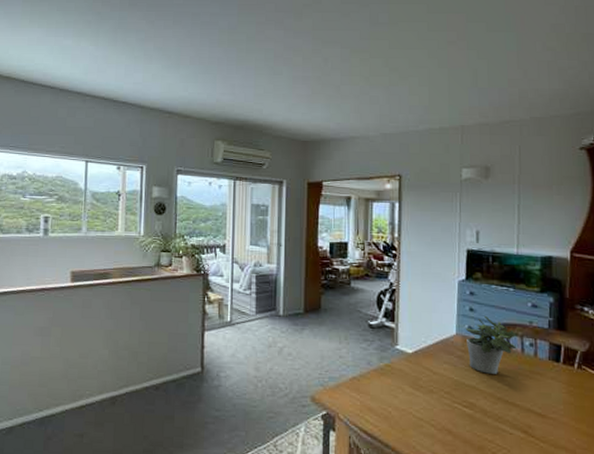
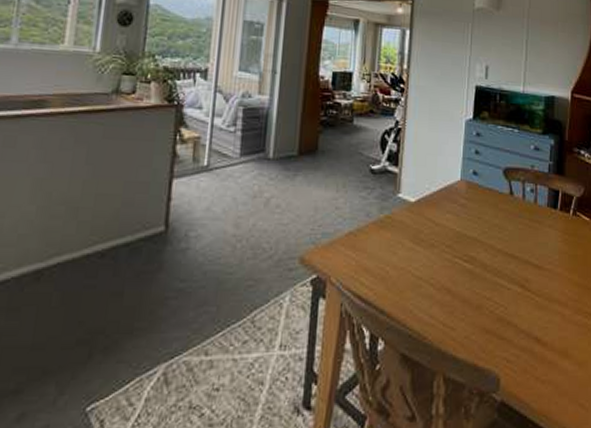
potted plant: present [465,315,516,374] -> none [470,159,518,223]

